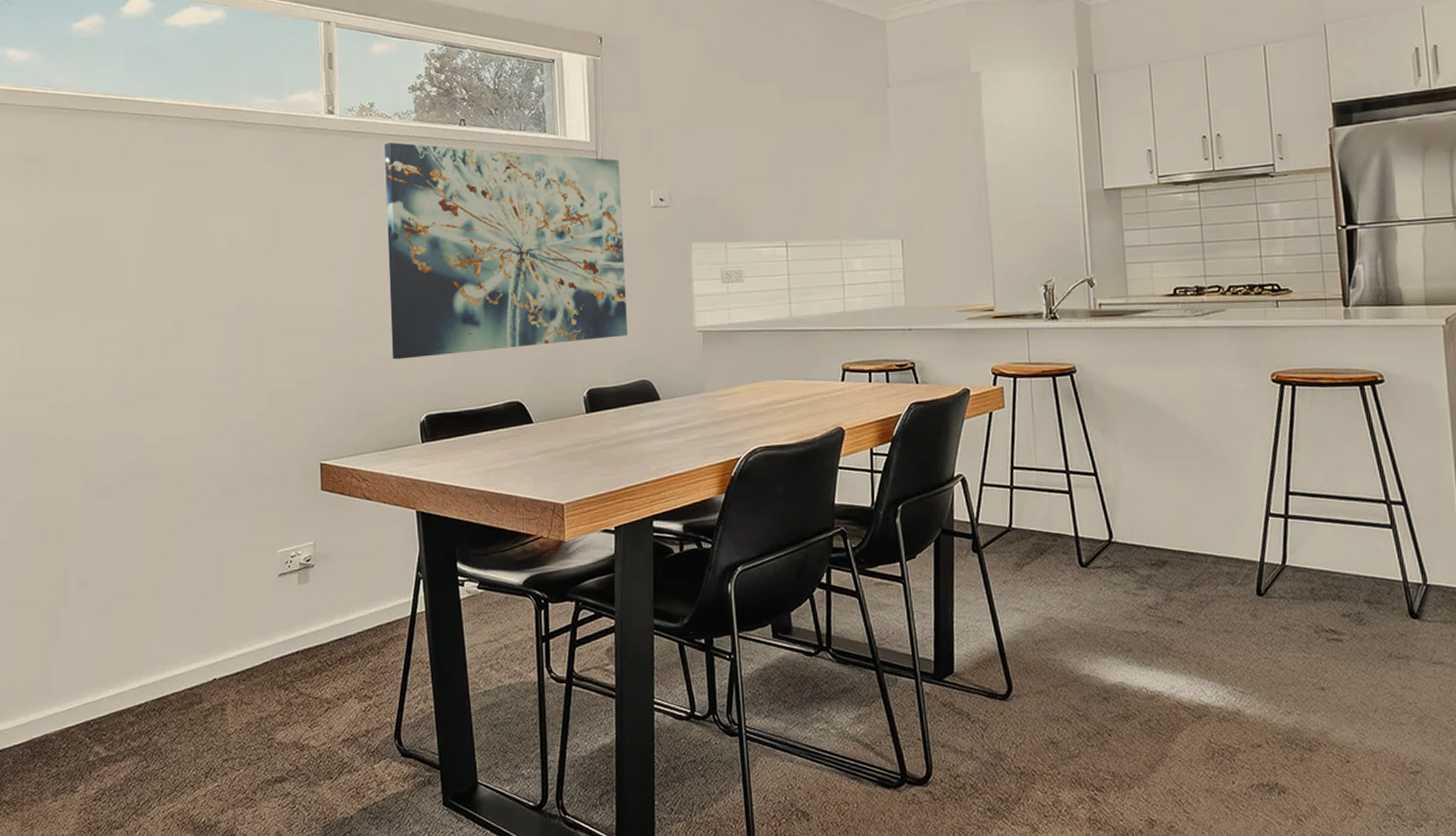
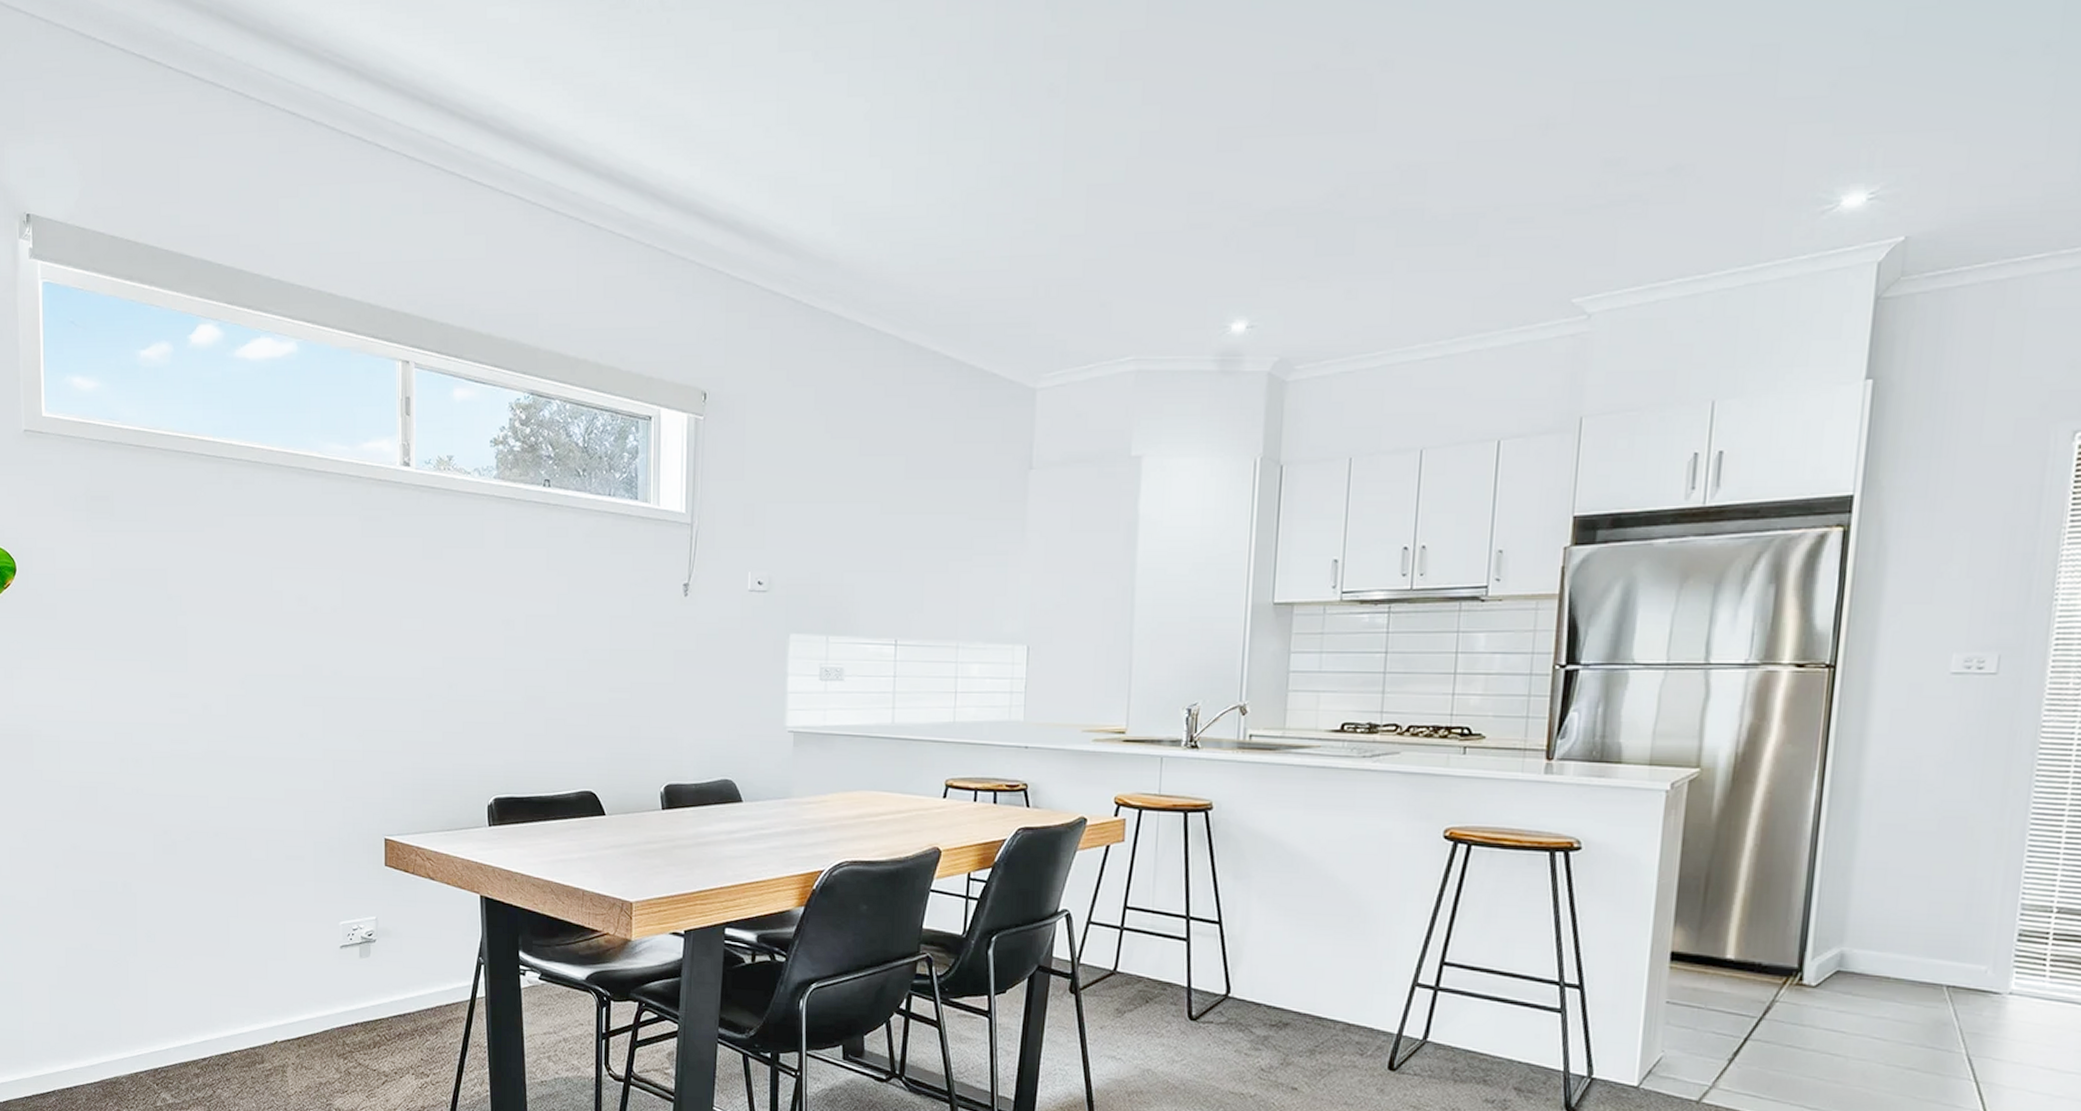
wall art: present [384,142,628,360] -> none [461,501,716,738]

